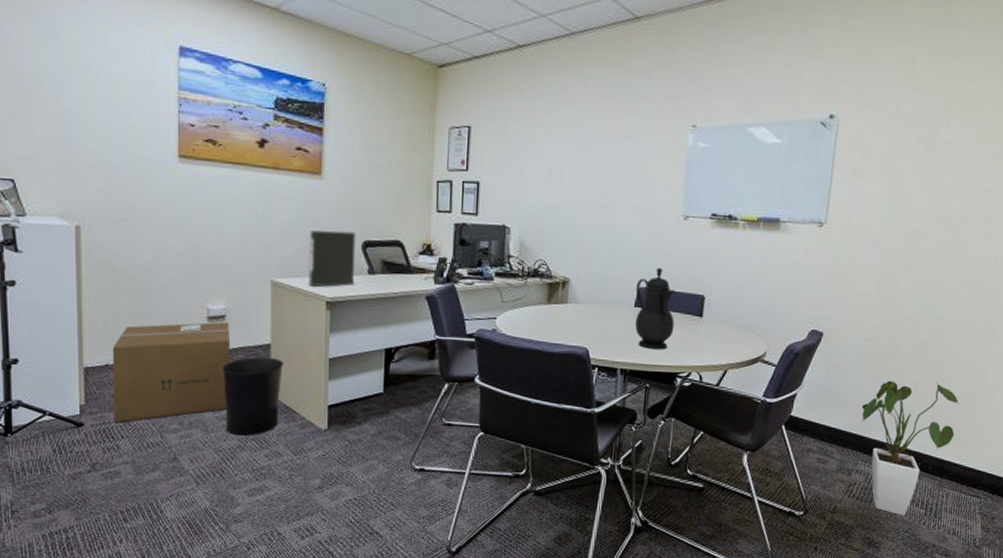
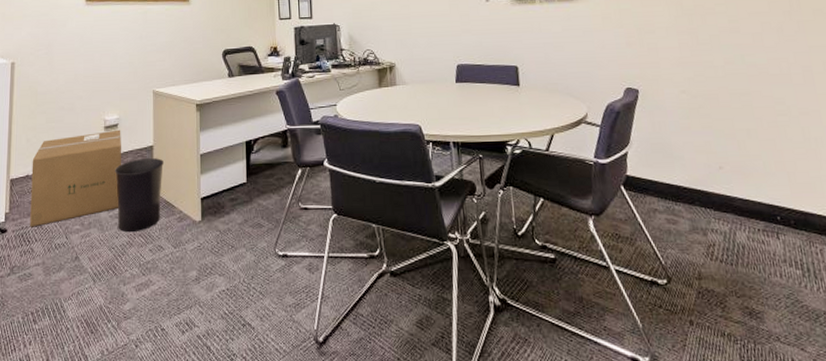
binder: present [308,230,356,287] -> none [181,43,218,92]
coffeepot: present [635,268,676,350] -> none [454,46,496,121]
house plant: present [861,380,959,516] -> none [697,128,807,280]

